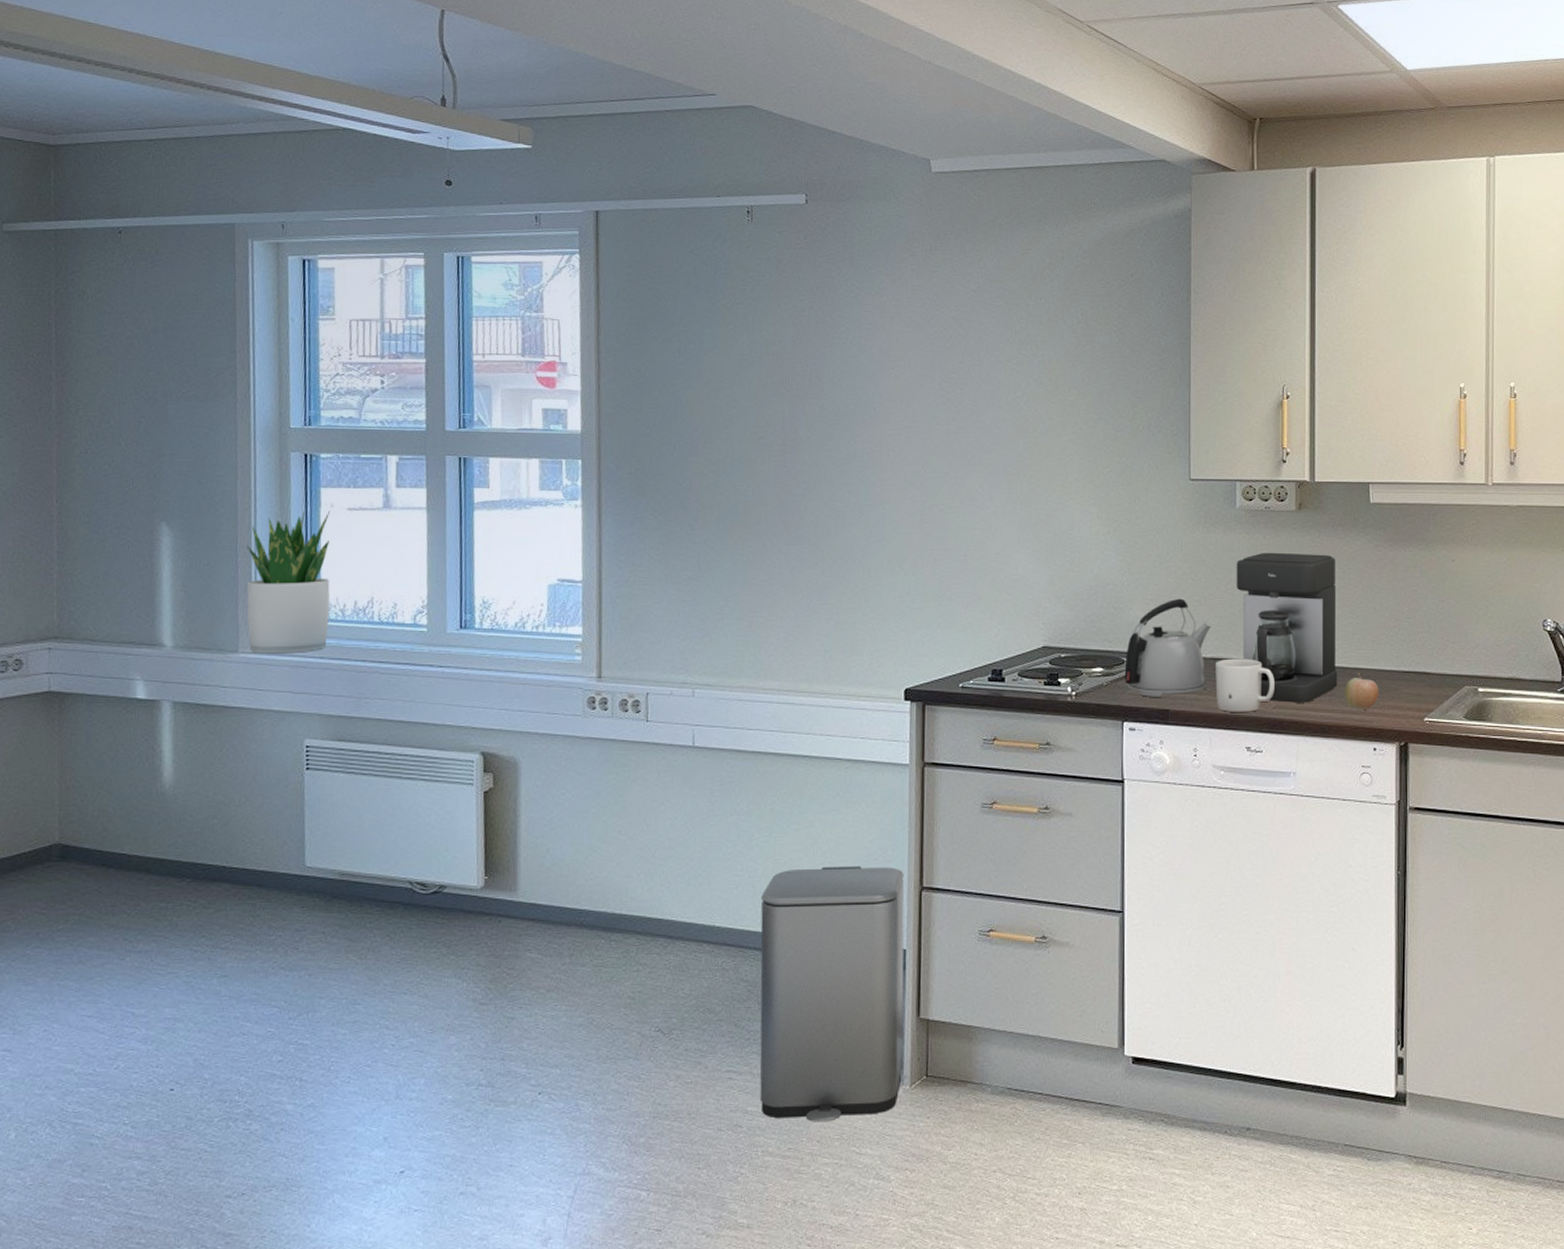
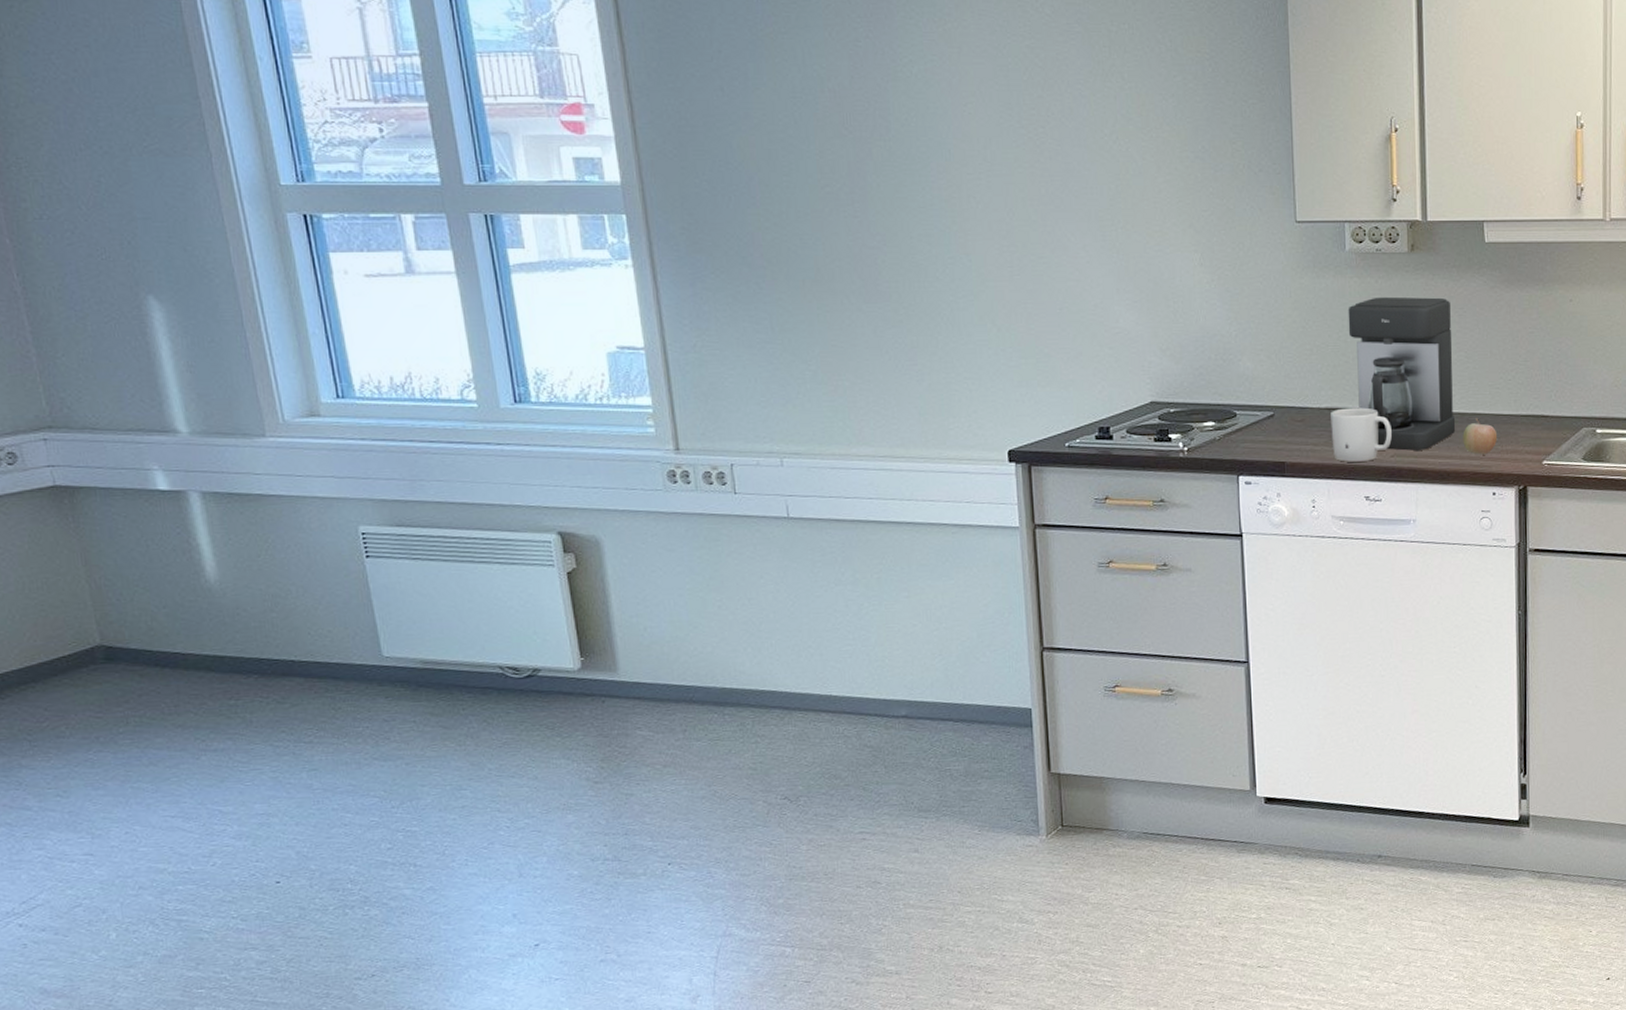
planter: present [246,510,330,655] -> none [254,277,367,438]
pedal bin: present [759,866,905,1122] -> none [876,630,1038,875]
kettle: present [1124,598,1212,698] -> none [1237,347,1325,451]

